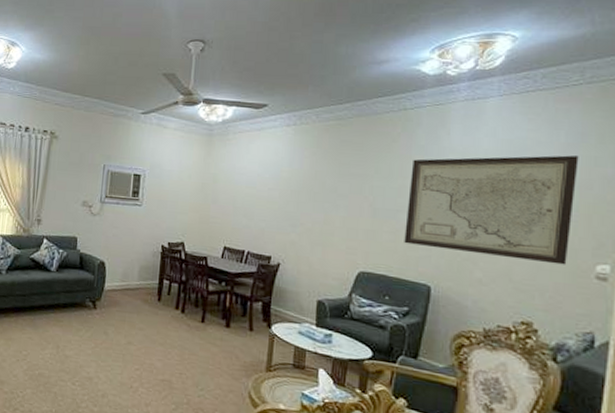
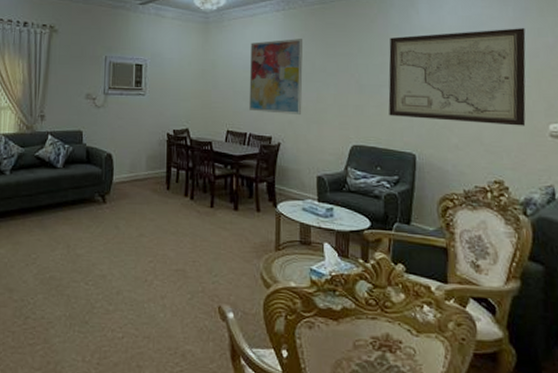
wall art: none [249,156,314,236] -> present [249,39,304,115]

